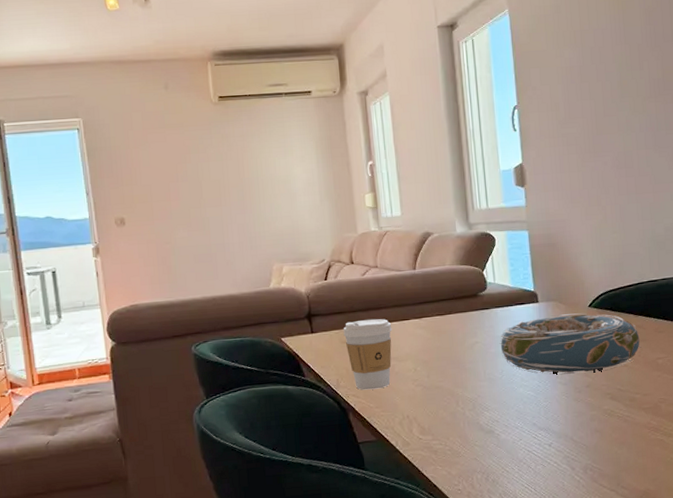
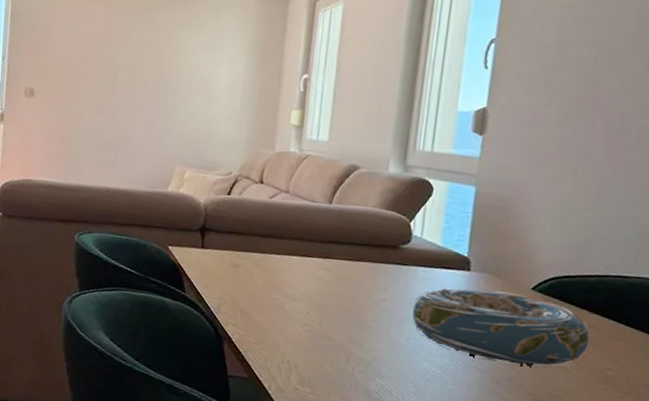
coffee cup: present [343,319,392,390] -> none [235,245,291,325]

